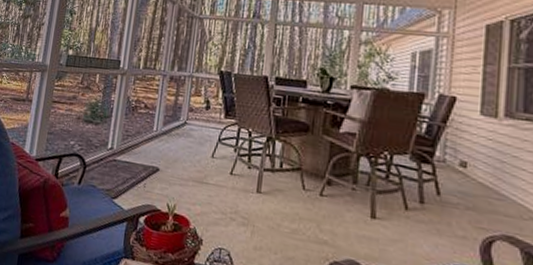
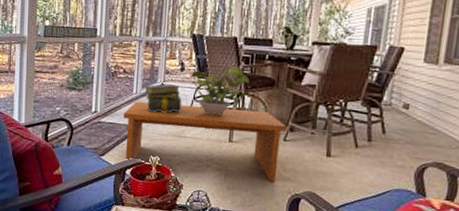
coffee table: none [139,139,324,244] -> present [123,101,287,182]
stack of books: none [166,122,205,155] -> present [145,84,182,113]
potted plant: none [215,107,282,162] -> present [190,66,250,116]

